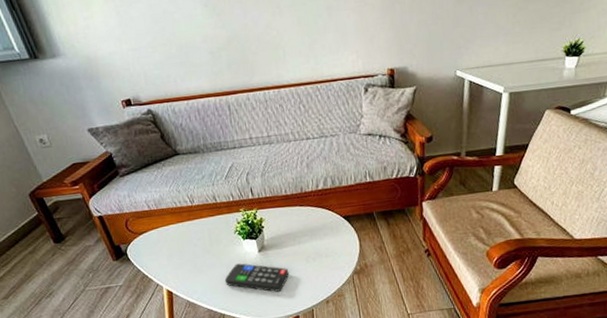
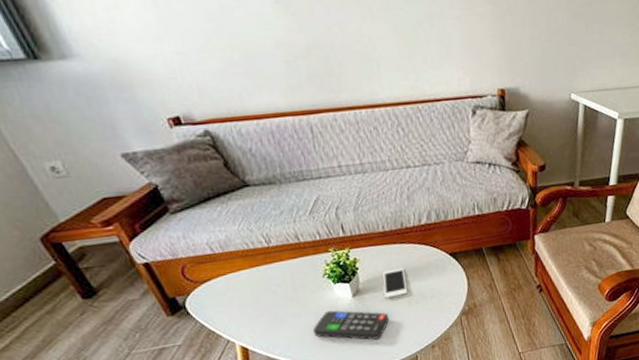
cell phone: none [284,227,306,256] -> present [383,267,408,299]

